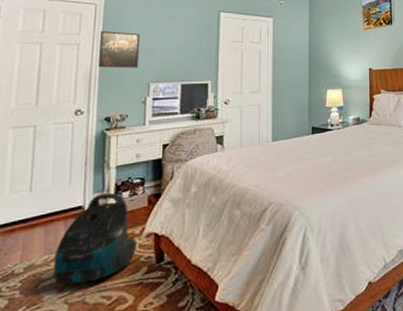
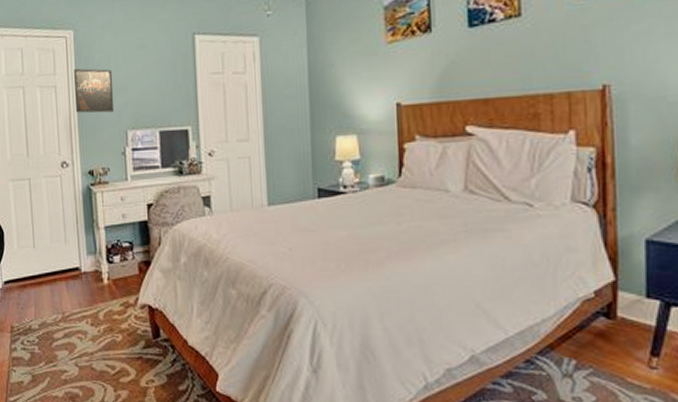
vacuum cleaner: present [53,193,137,285] -> none [61,256,133,350]

